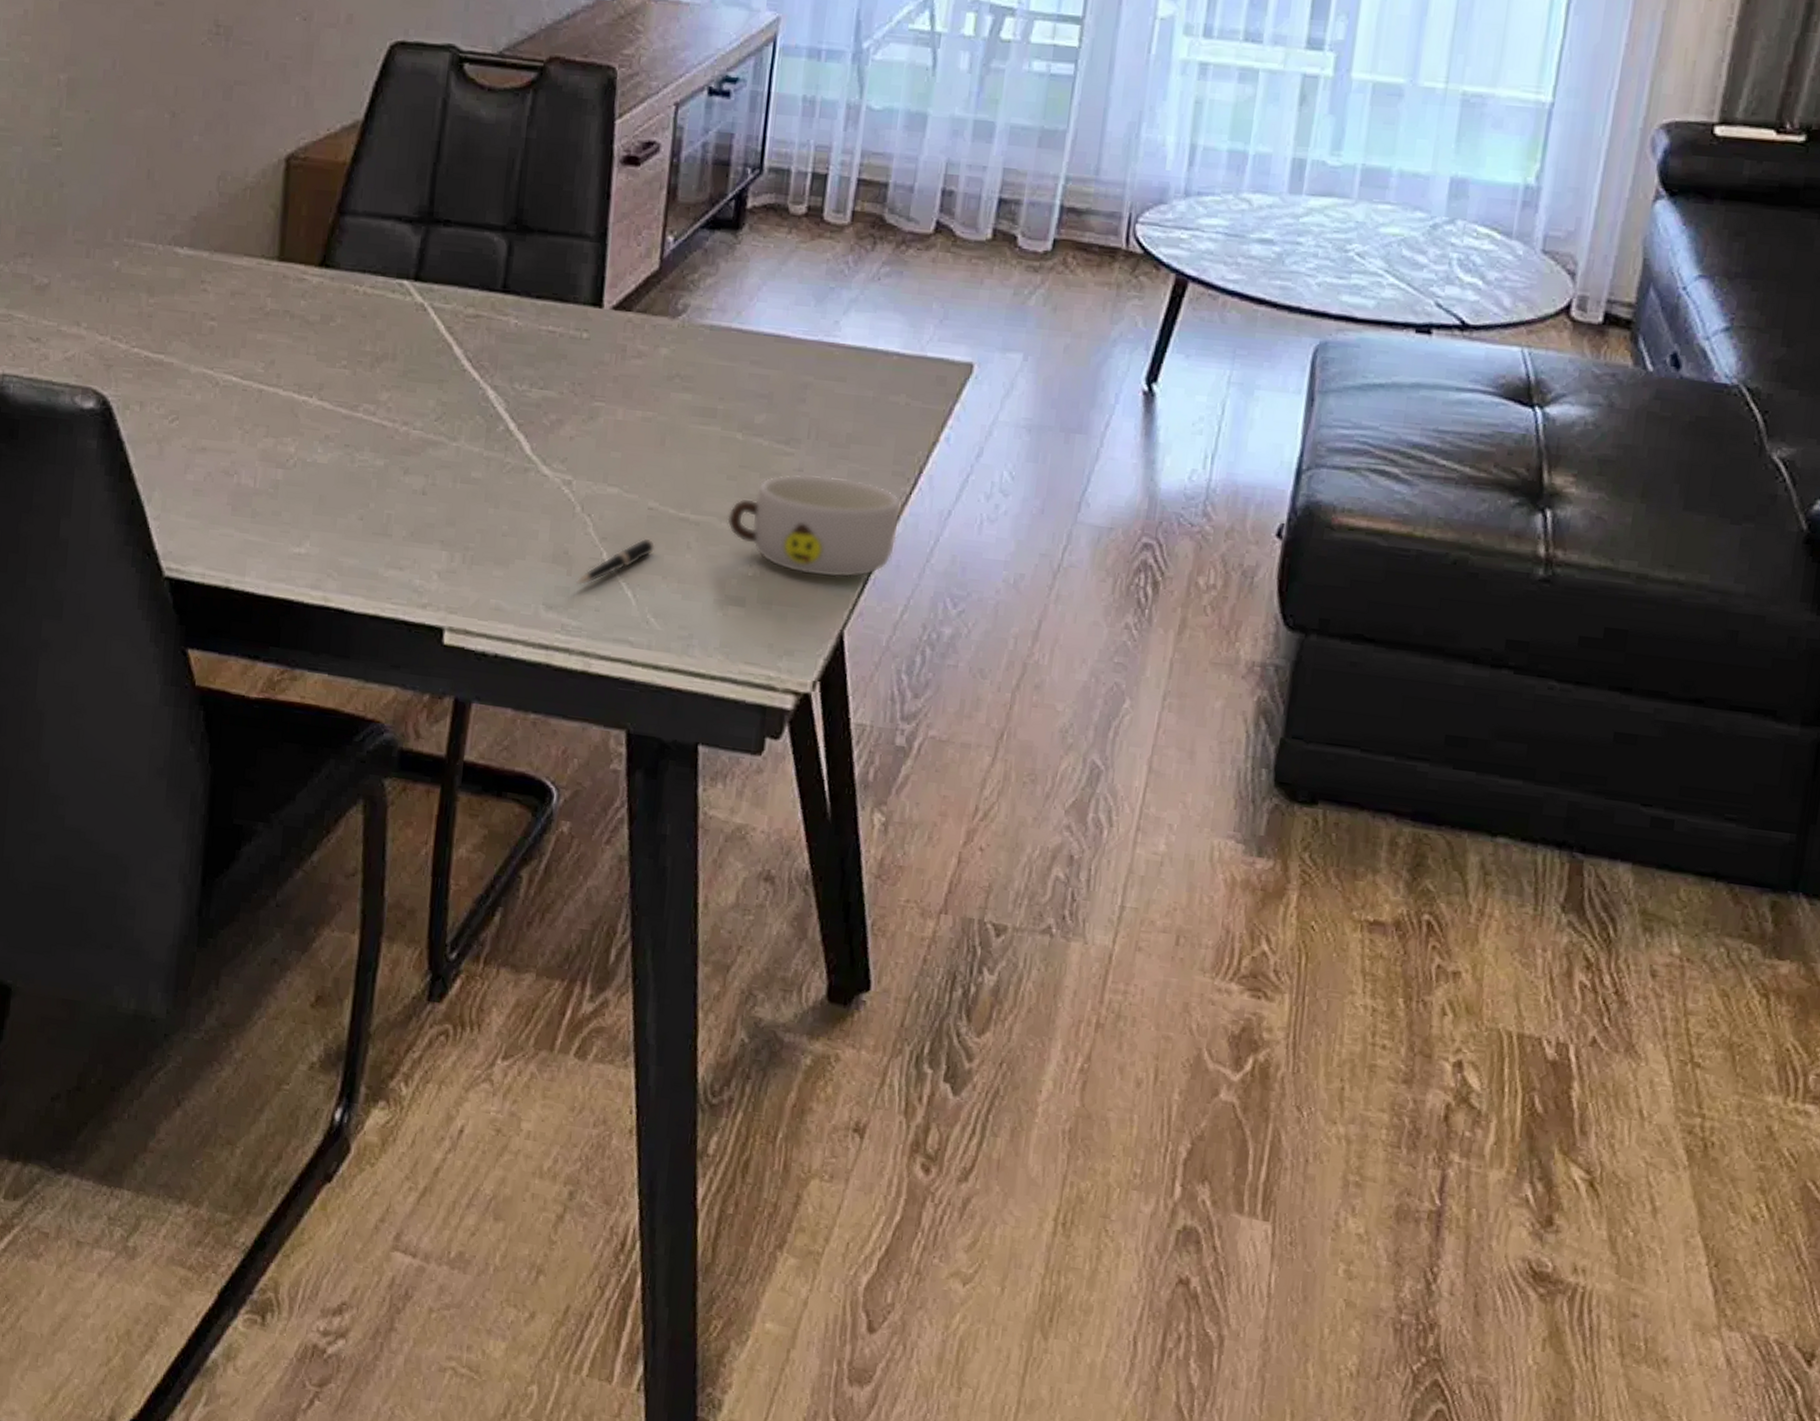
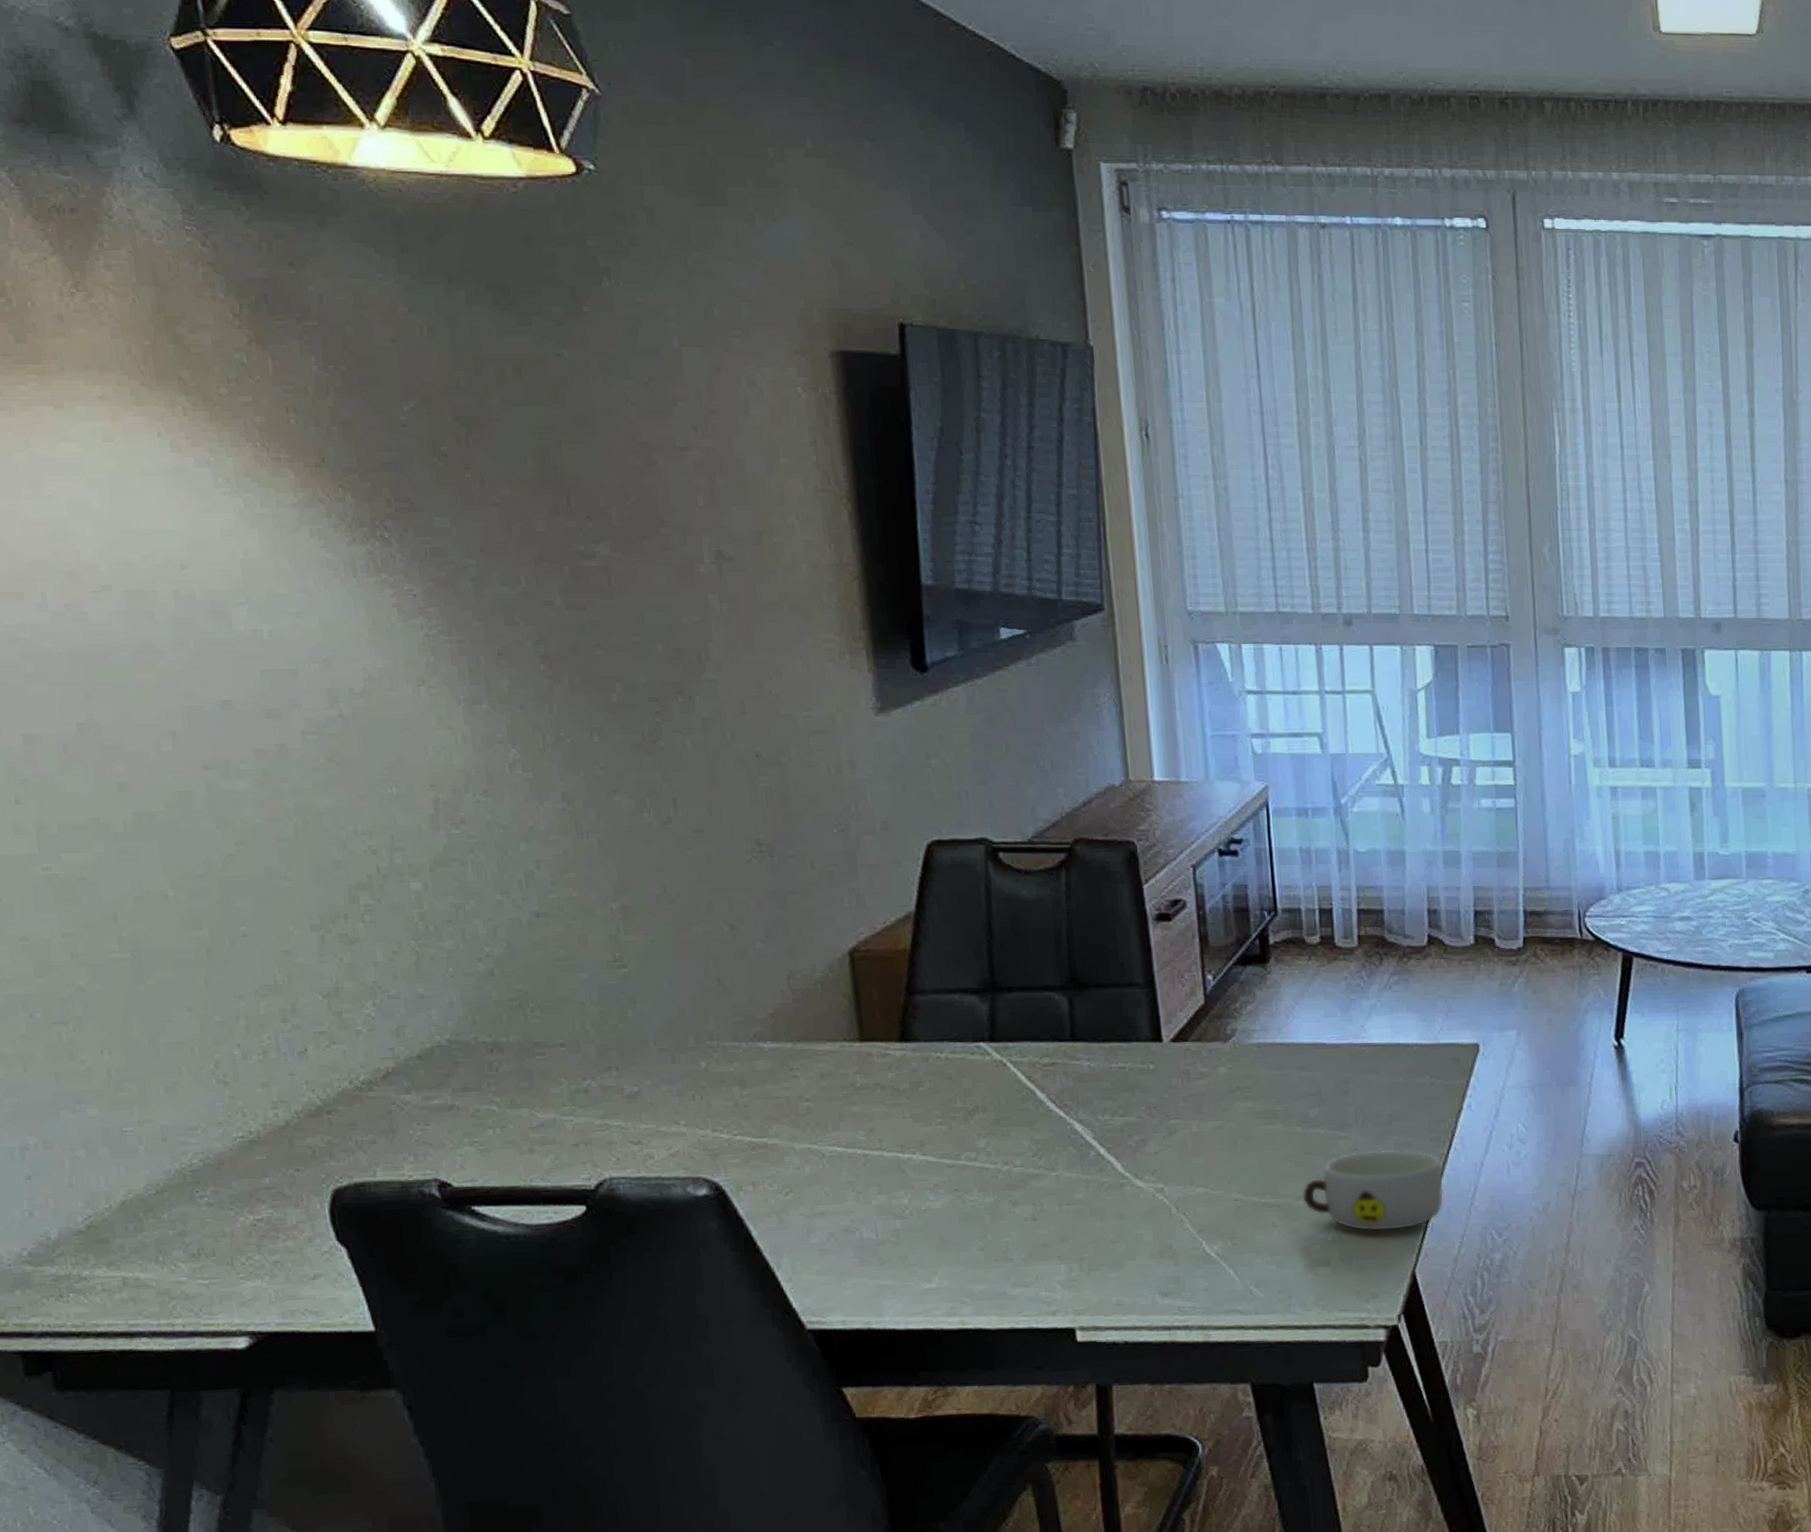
pen: present [576,538,656,586] -> none [1184,1224,1246,1273]

